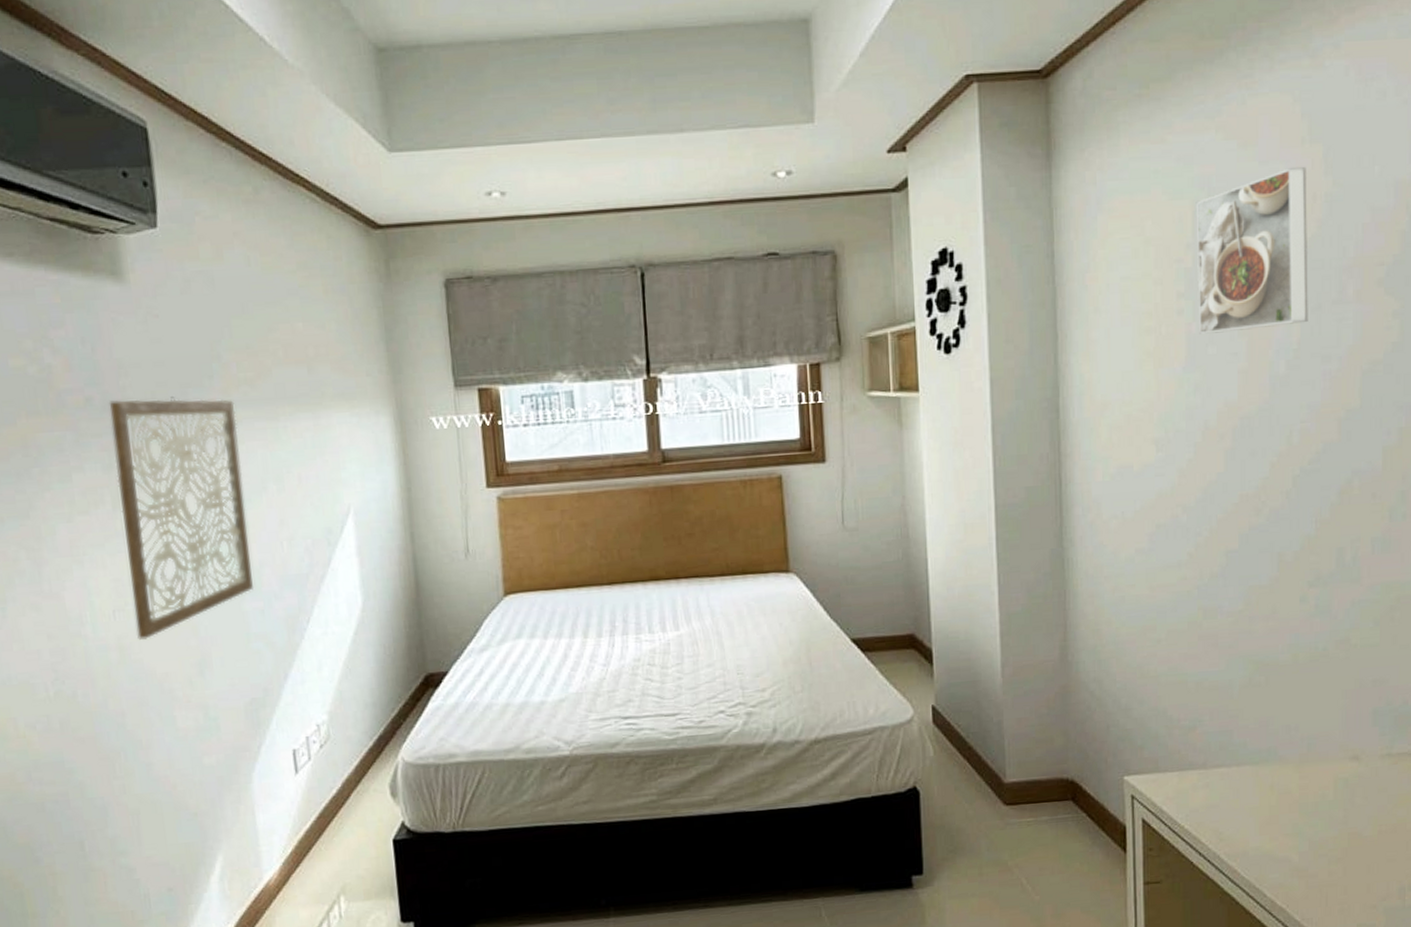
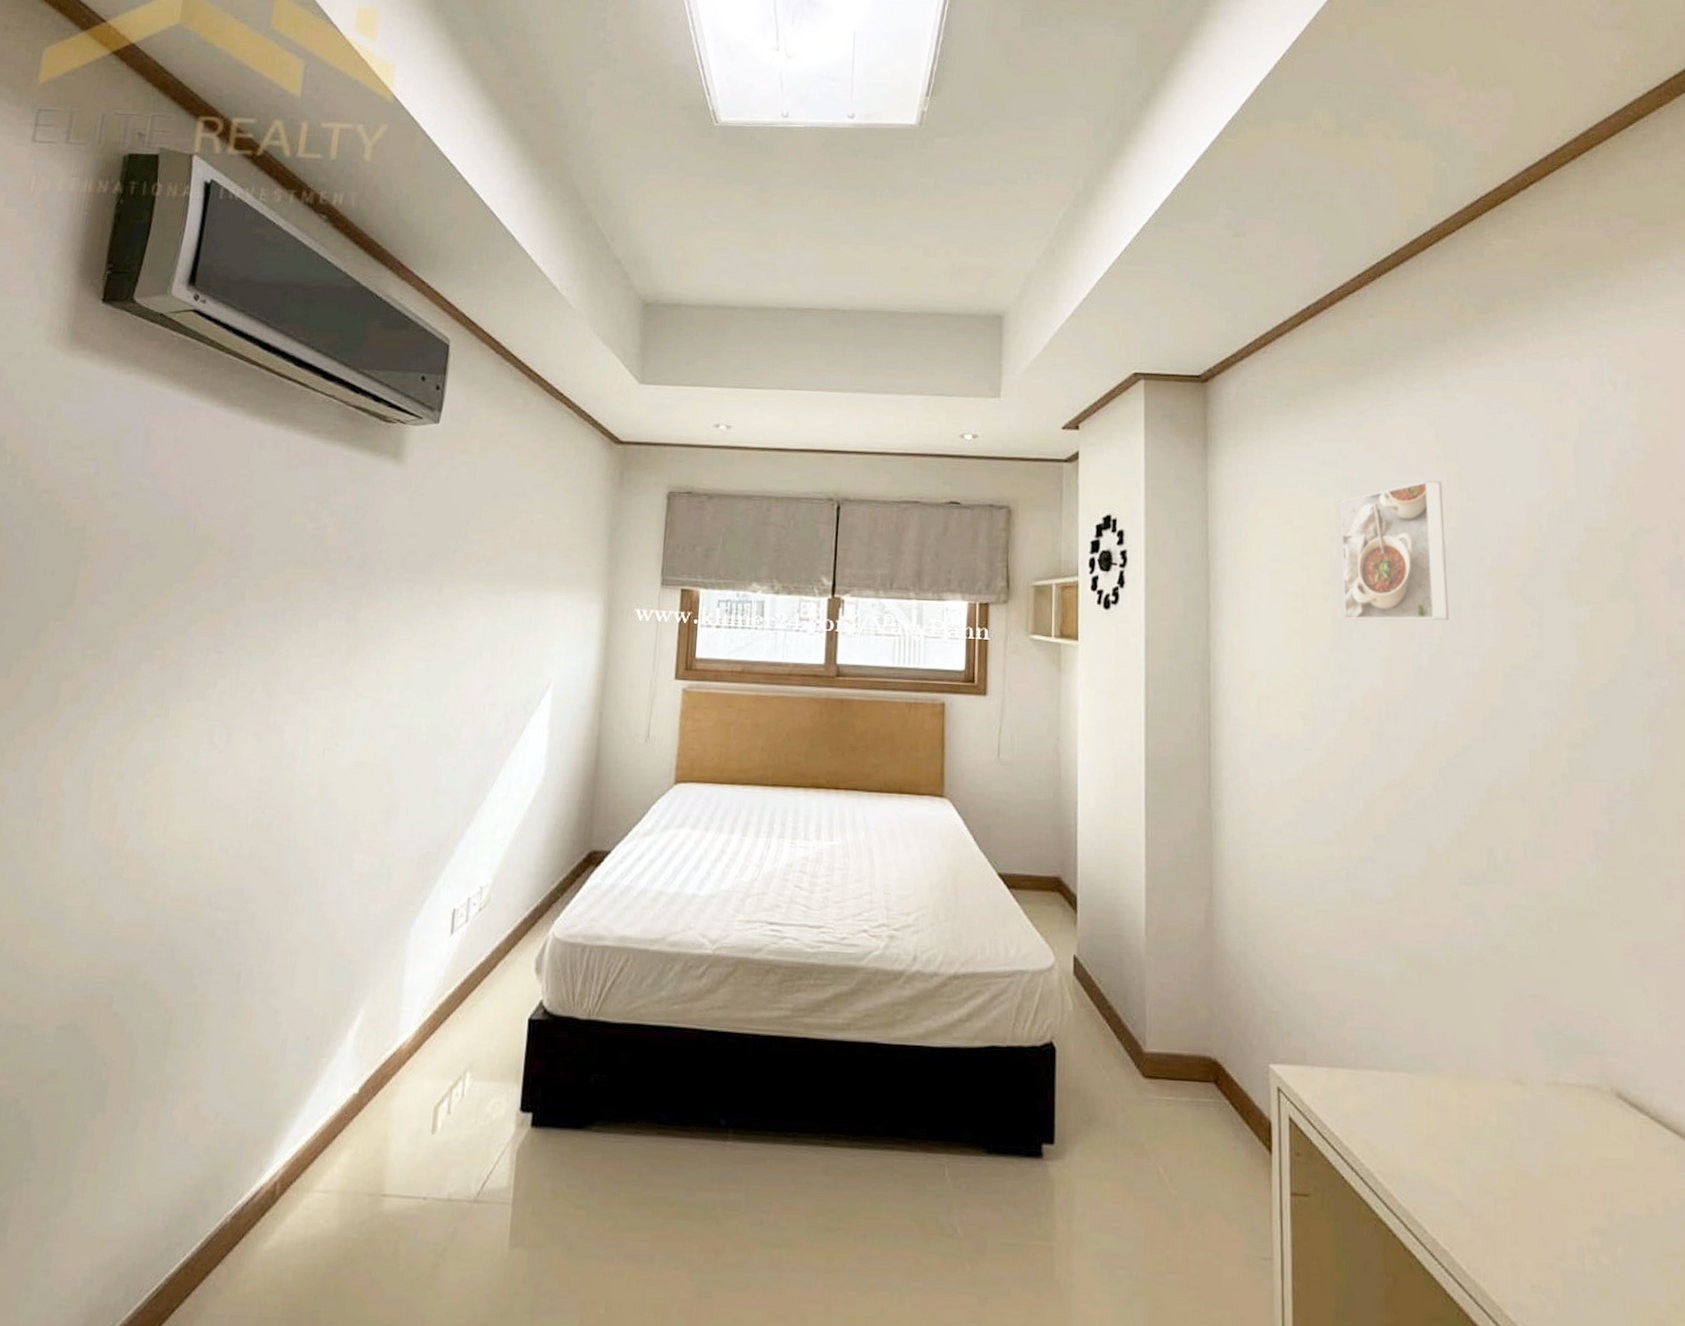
wall art: present [109,395,254,640] -> none [338,561,470,781]

